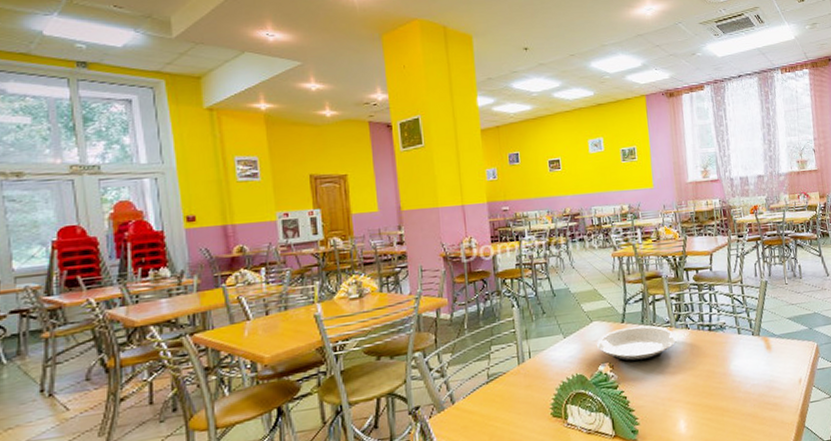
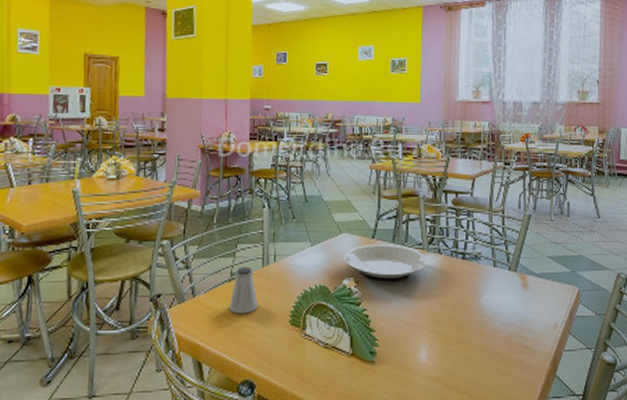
saltshaker: none [489,366,518,415] -> present [229,267,258,314]

